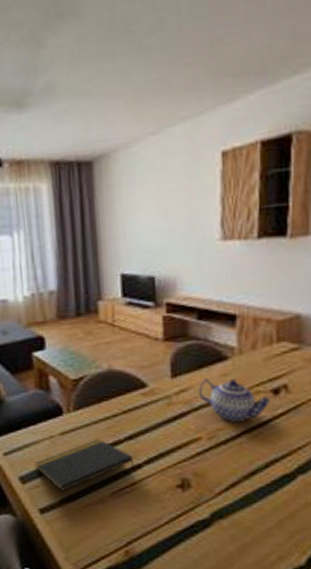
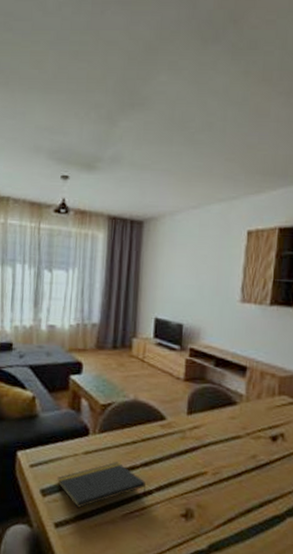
teapot: present [199,379,271,422] -> none [209,419,269,462]

